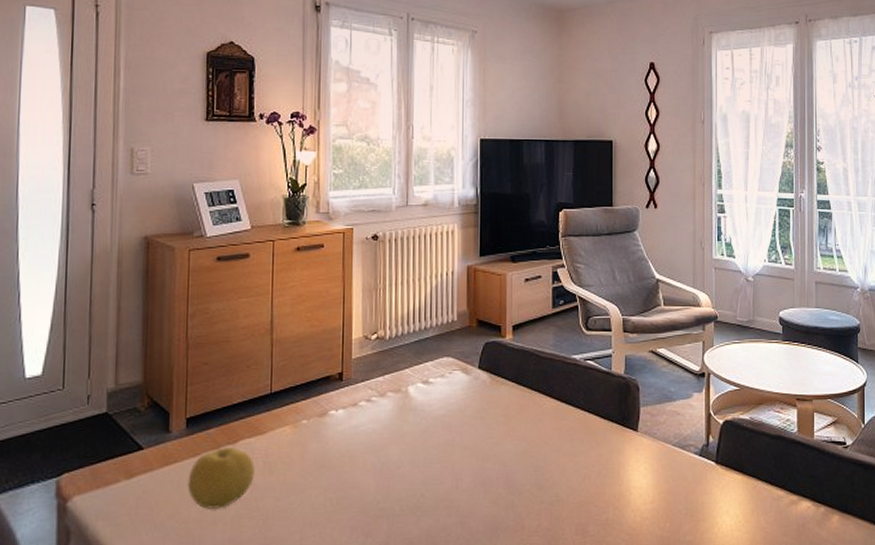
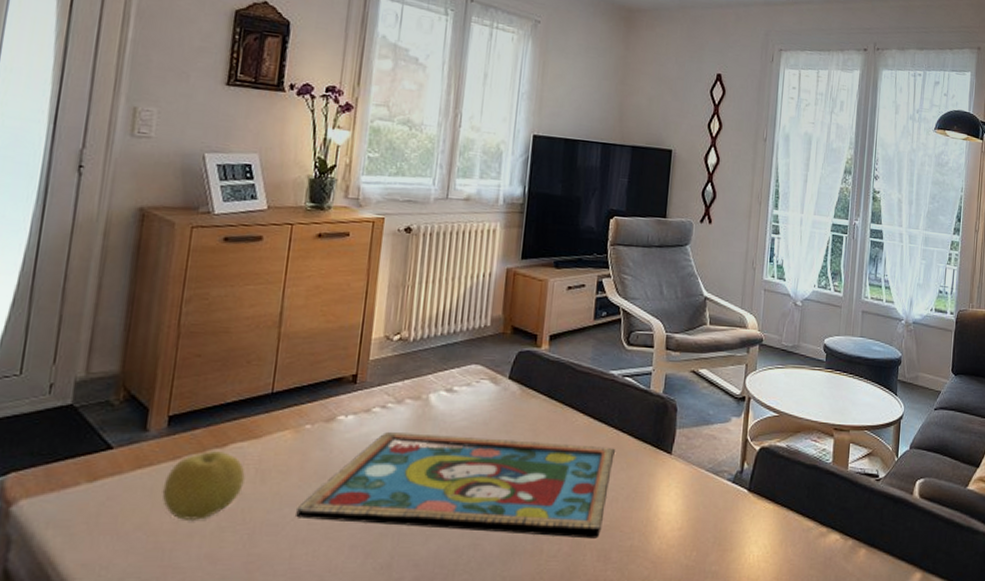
framed painting: none [302,423,583,514] -> present [296,432,615,539]

